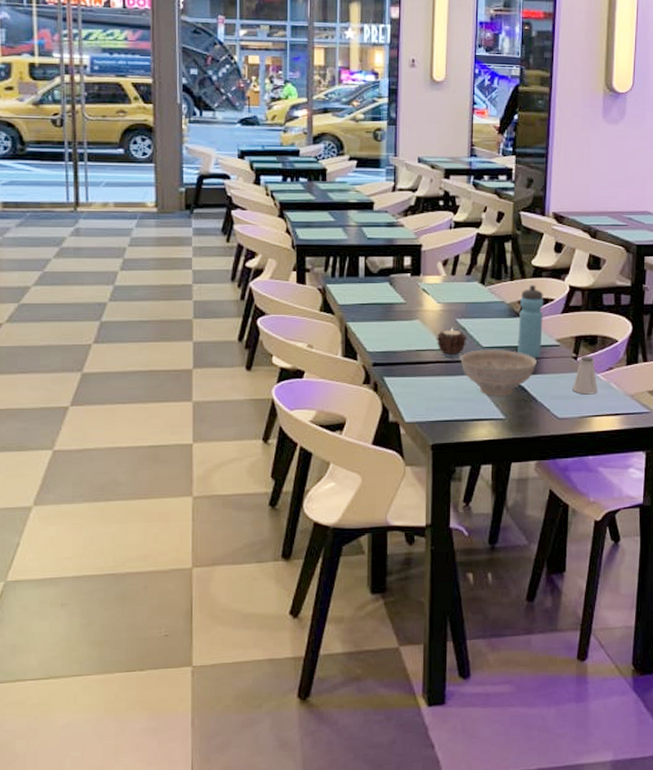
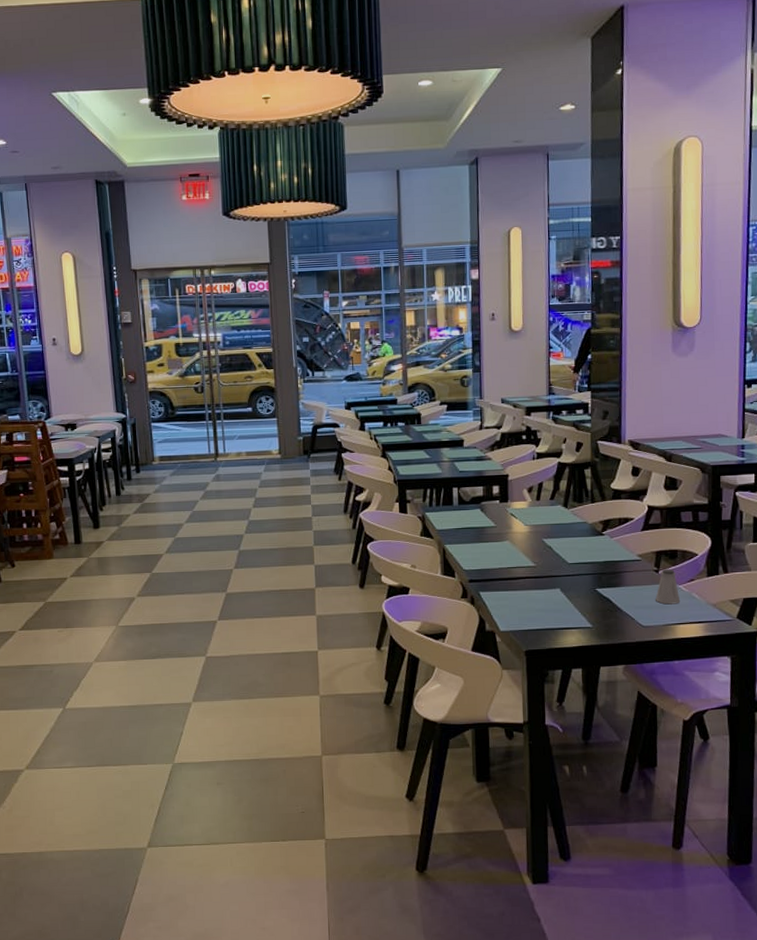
candle: present [436,327,467,357] -> none [525,546,554,573]
decorative bowl: present [460,349,537,396] -> none [548,565,620,607]
water bottle: present [518,285,544,359] -> none [601,506,624,573]

